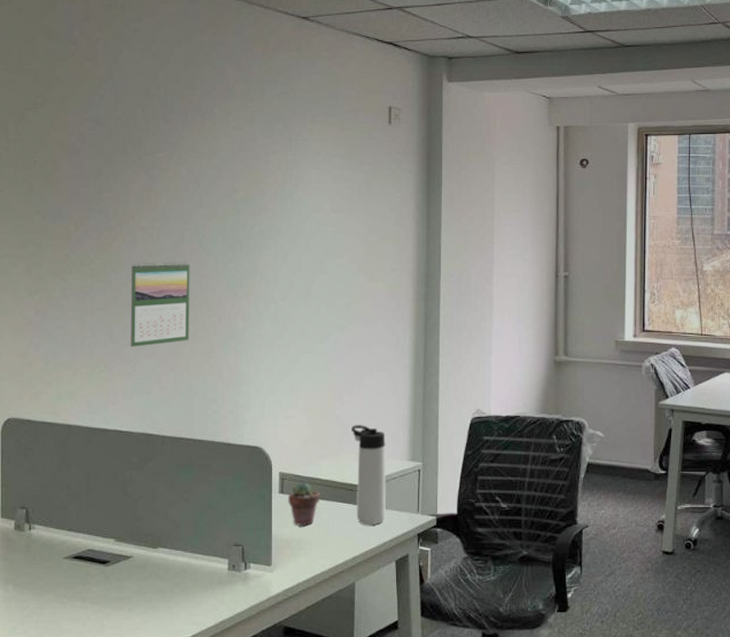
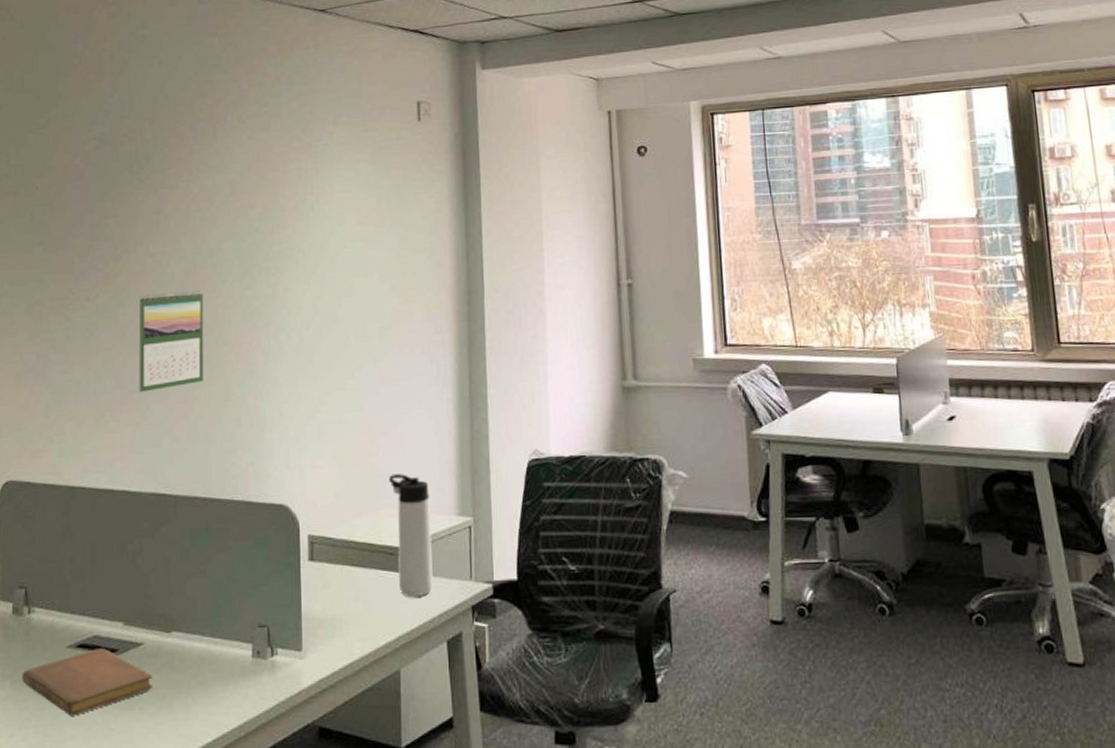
notebook: none [24,559,141,614] -> present [22,647,153,716]
potted succulent: present [288,482,320,526] -> none [319,546,356,600]

